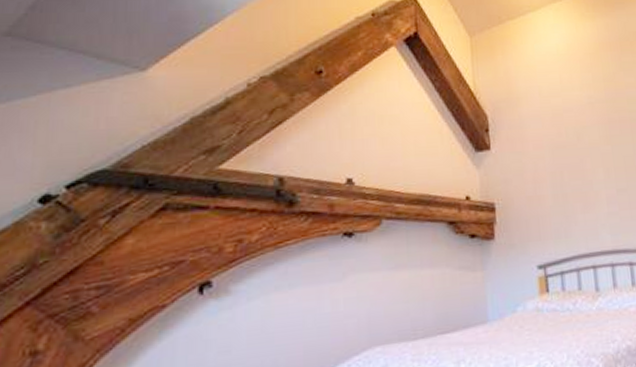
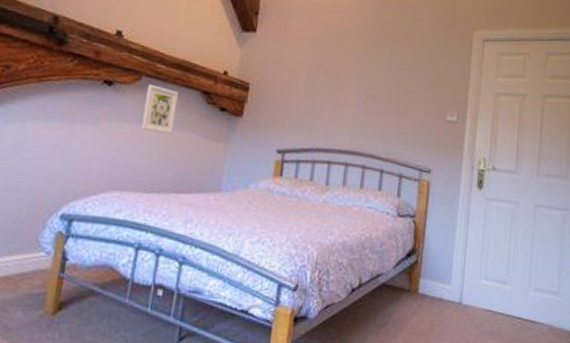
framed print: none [390,226,426,276] -> present [141,84,178,134]

